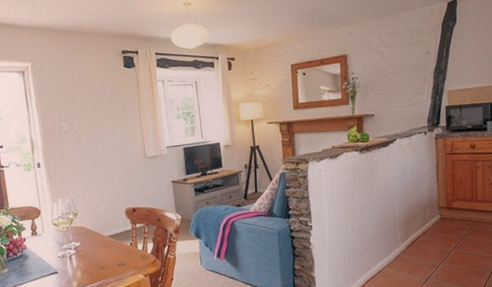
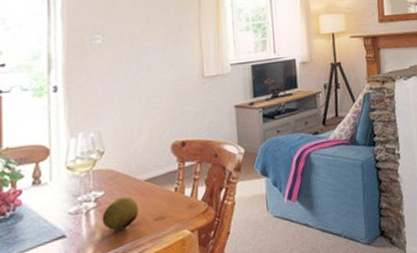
fruit: none [80,247,106,271] -> present [102,196,140,231]

